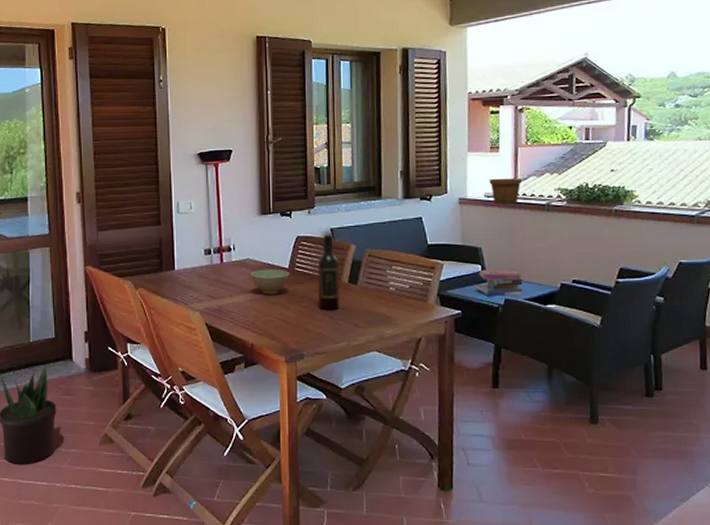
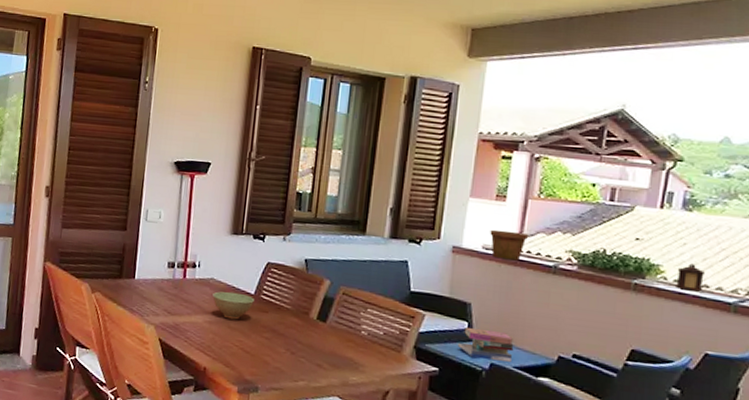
wine bottle: present [317,234,340,311] -> none [280,264,310,347]
lantern: none [648,186,671,210] -> present [676,263,705,292]

